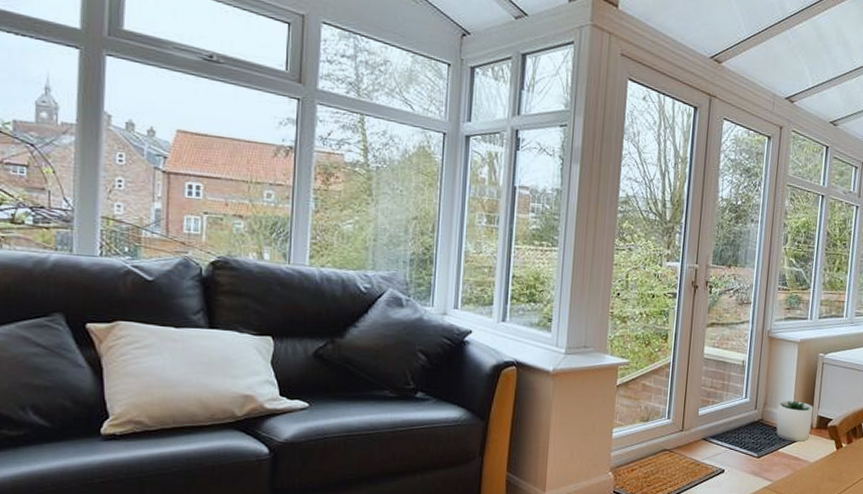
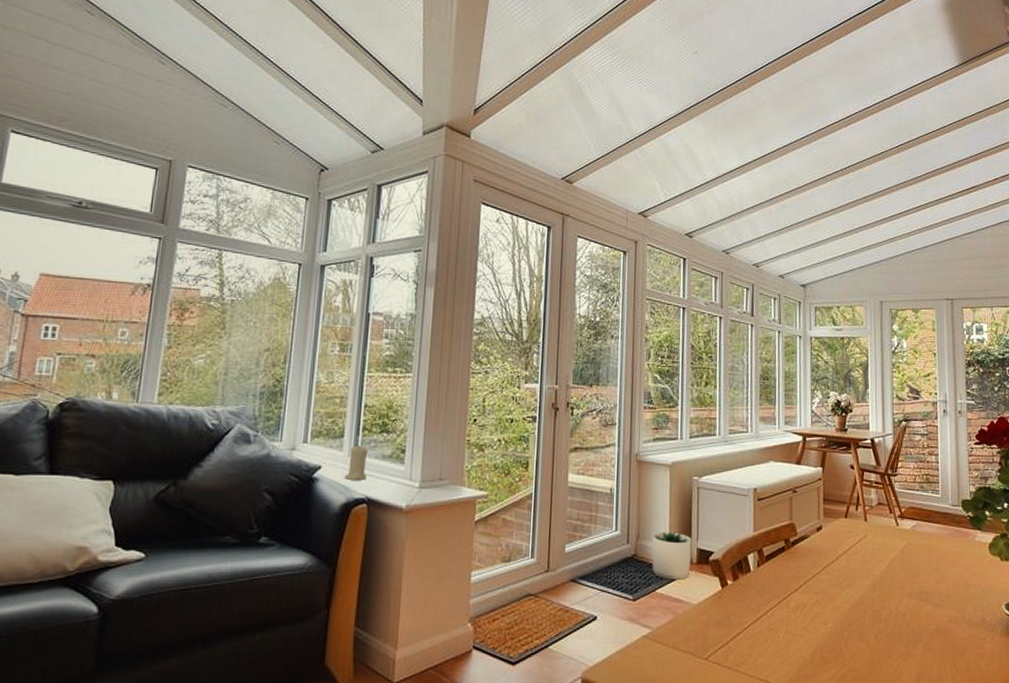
candle: none [494,313,517,345] -> present [344,445,368,480]

